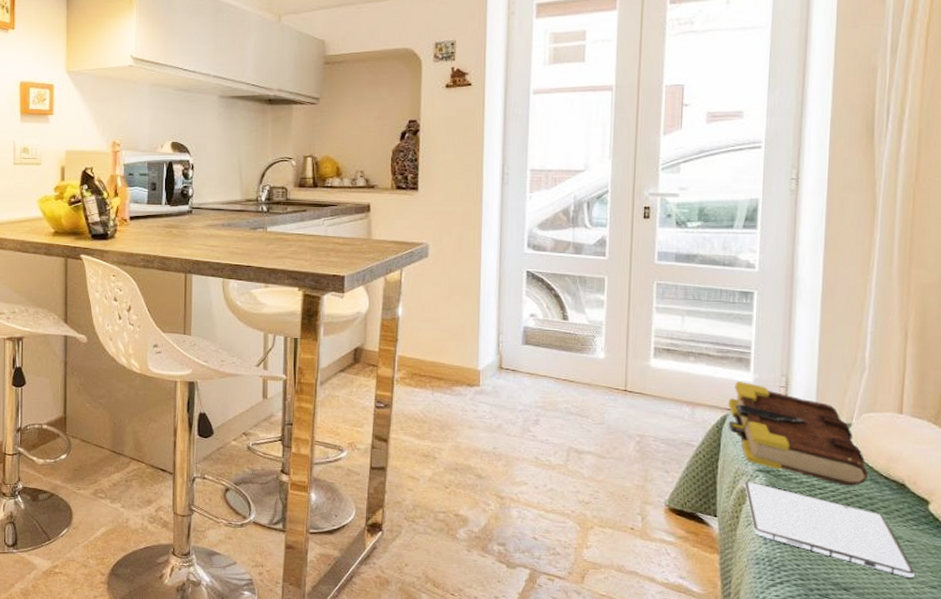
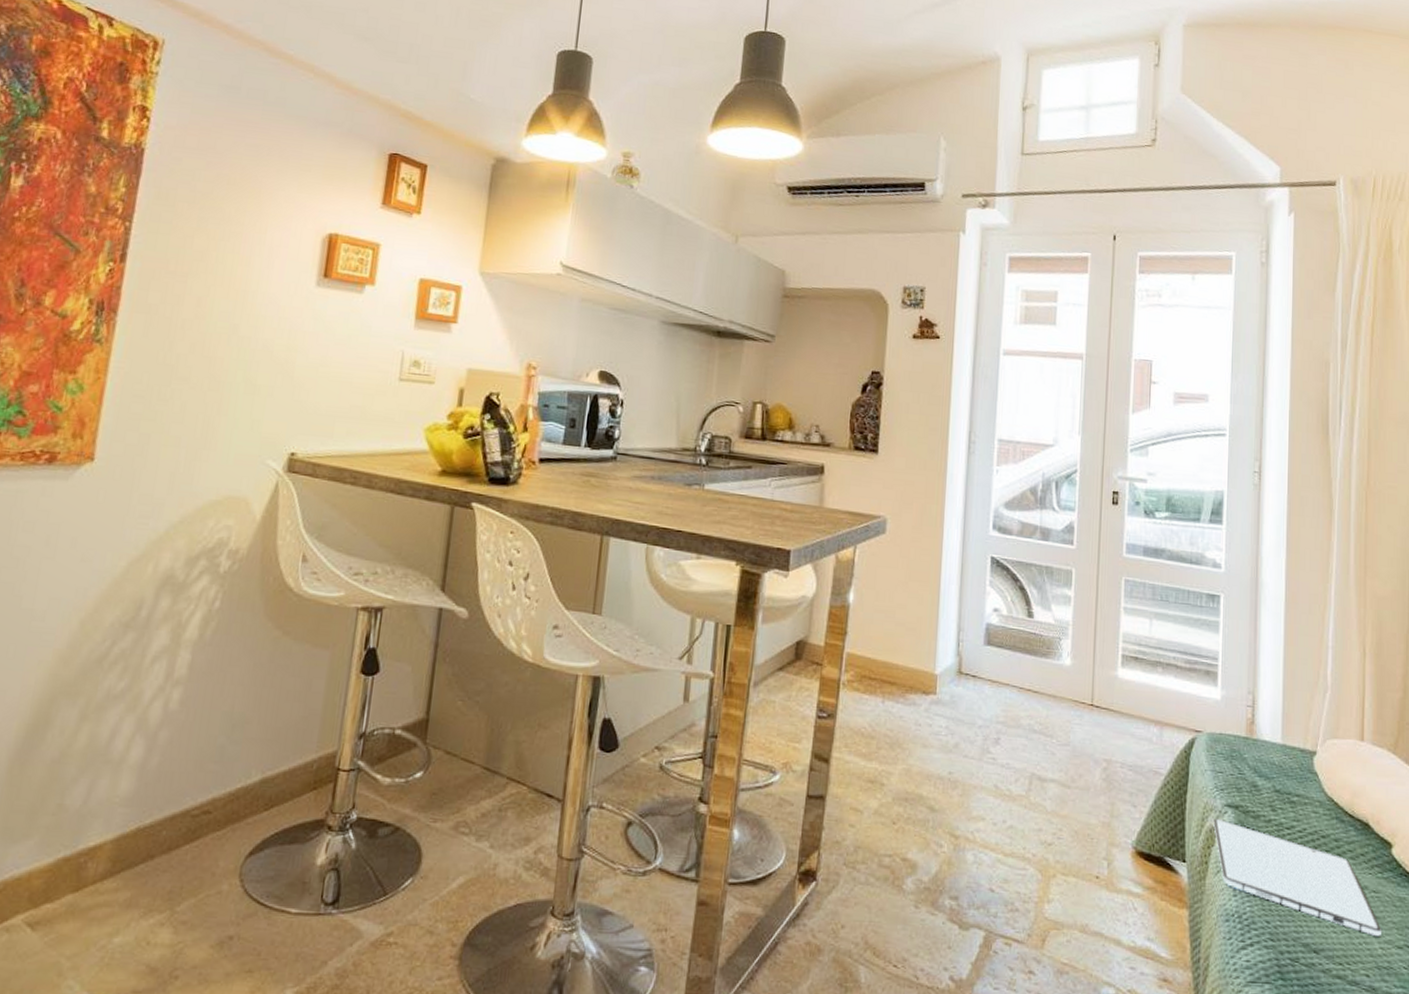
book: present [727,381,868,486] -> none [1196,698,1333,826]

